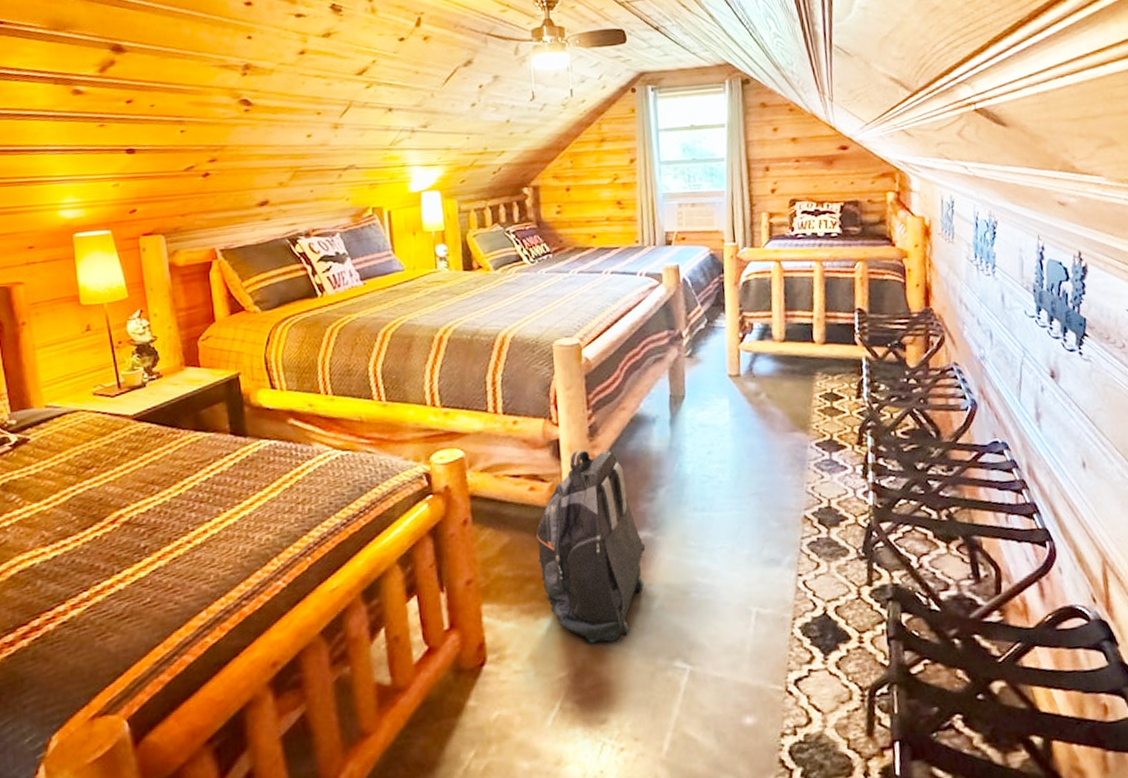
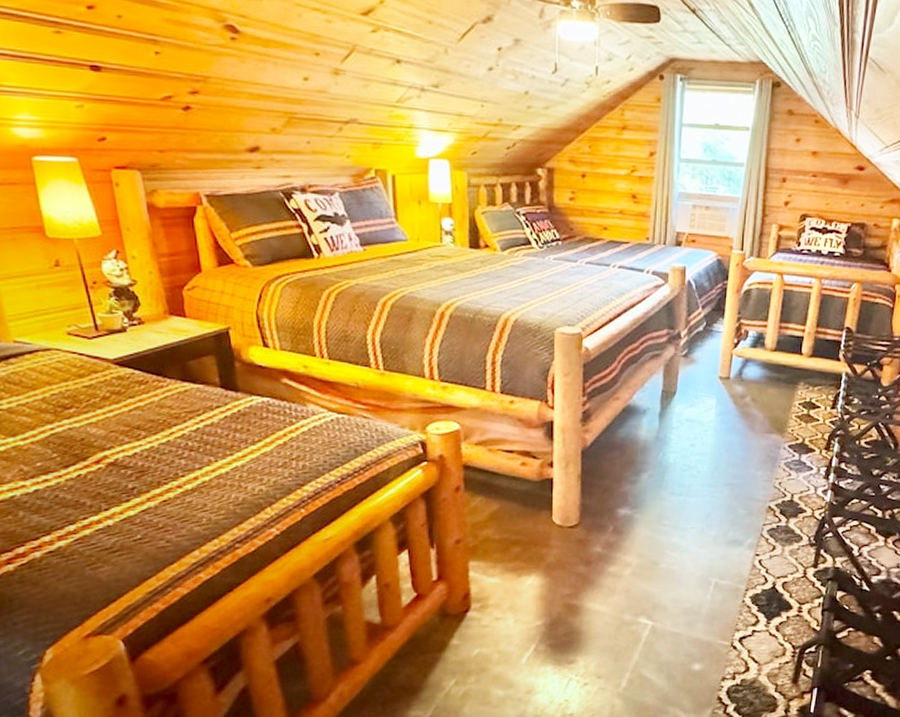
backpack: present [536,450,646,644] -> none [525,433,625,599]

